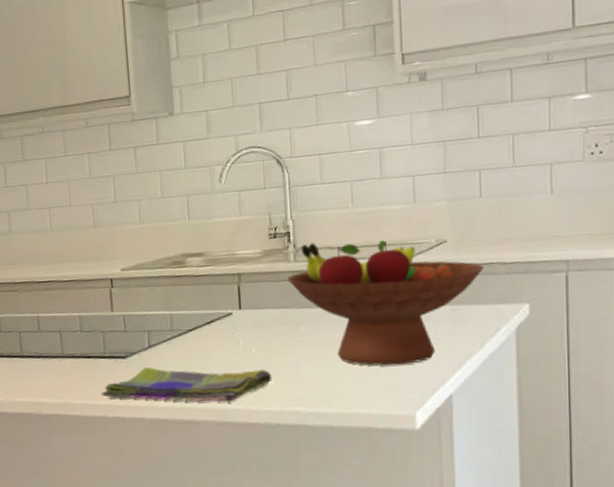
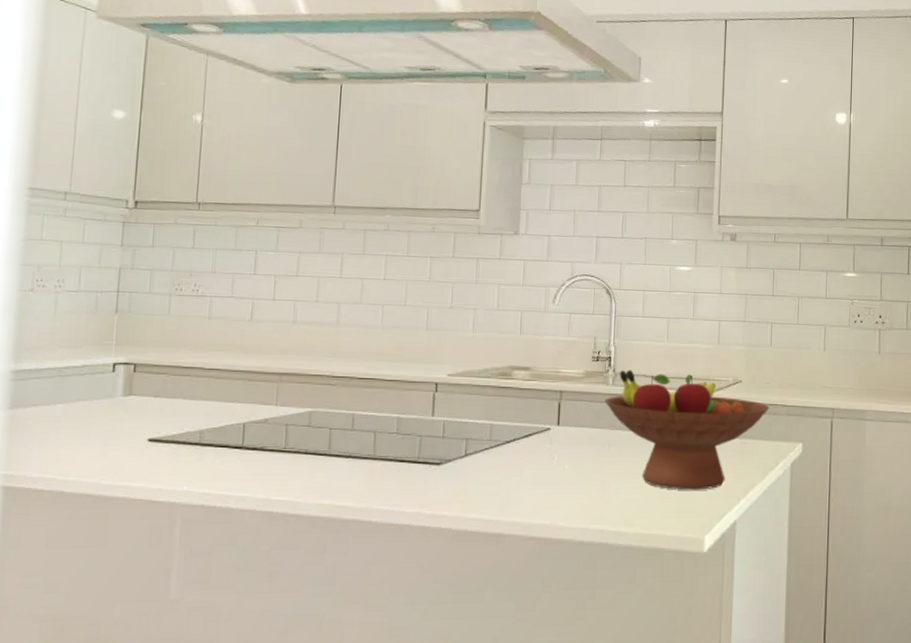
dish towel: present [101,366,272,402] -> none [409,475,581,516]

